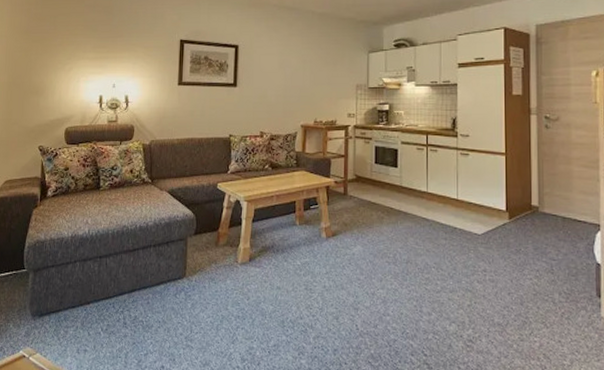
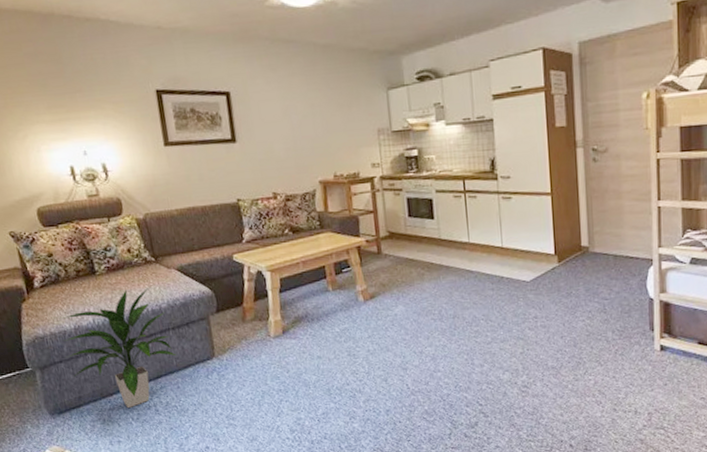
indoor plant: none [59,205,153,318] -> present [61,286,177,408]

